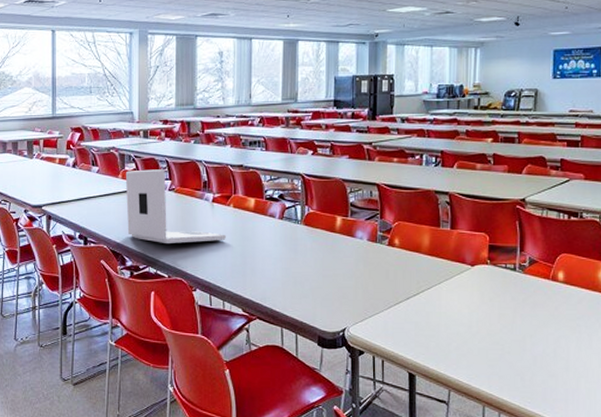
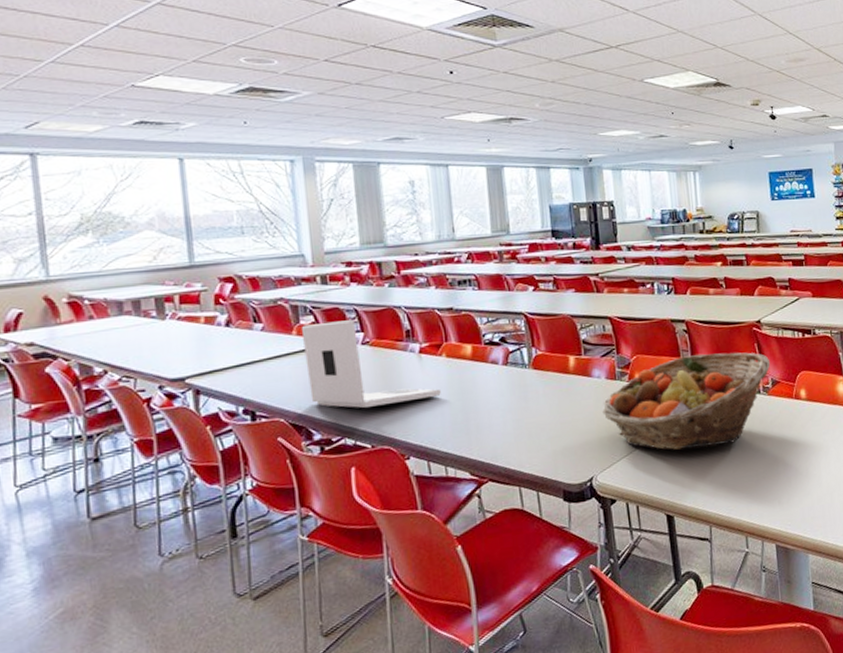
fruit basket: none [361,226,531,316] -> present [602,352,771,451]

